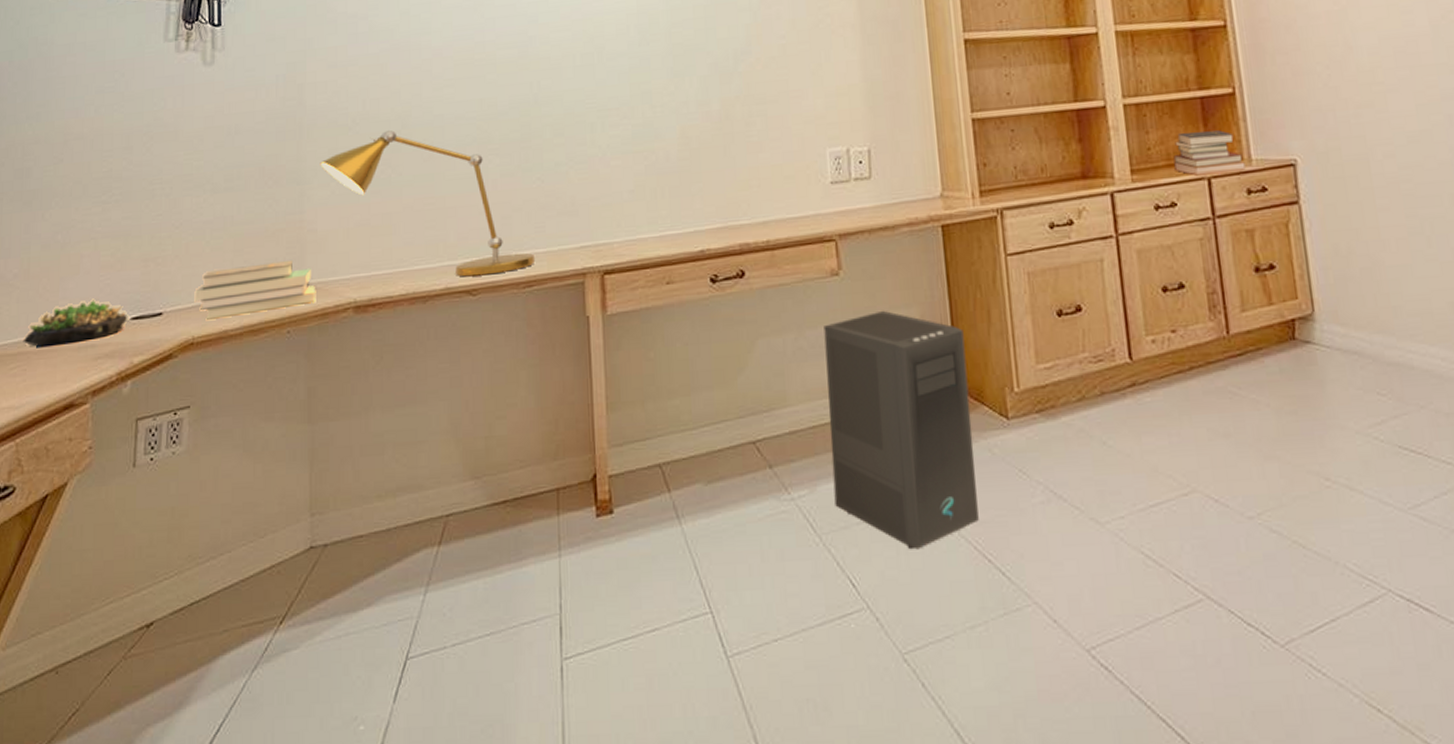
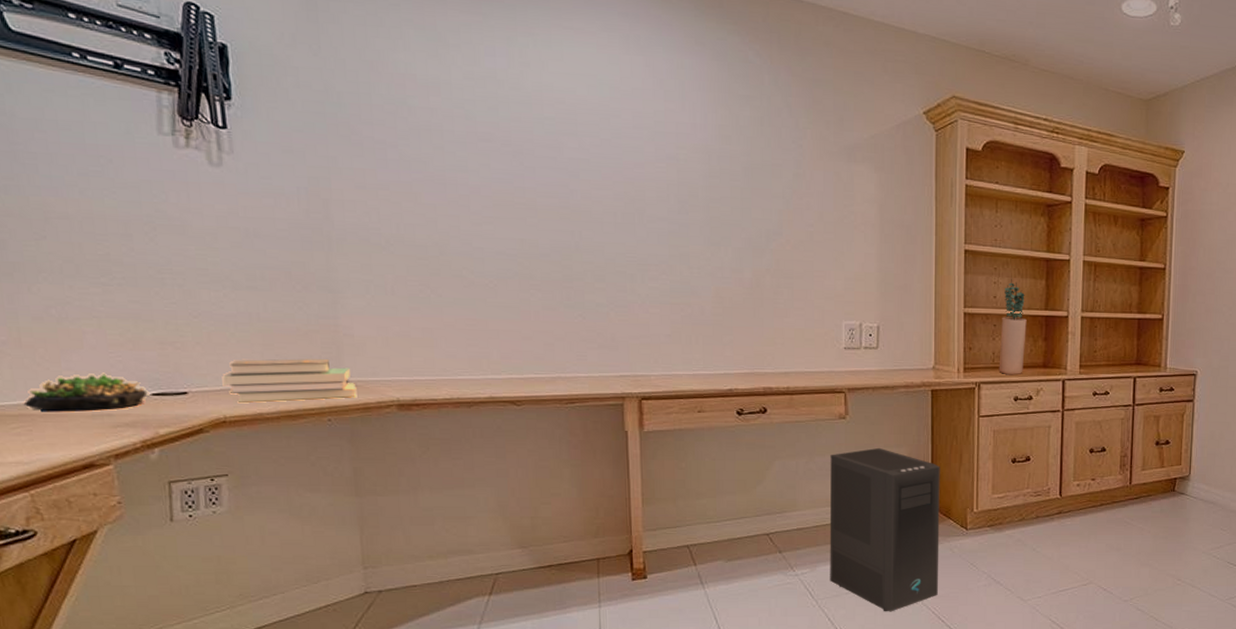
desk lamp: present [320,130,536,277] -> none [353,255,578,390]
vase: none [1019,66,1057,195] -> present [998,278,1027,376]
books: present [1173,130,1246,176] -> none [1112,342,1162,376]

